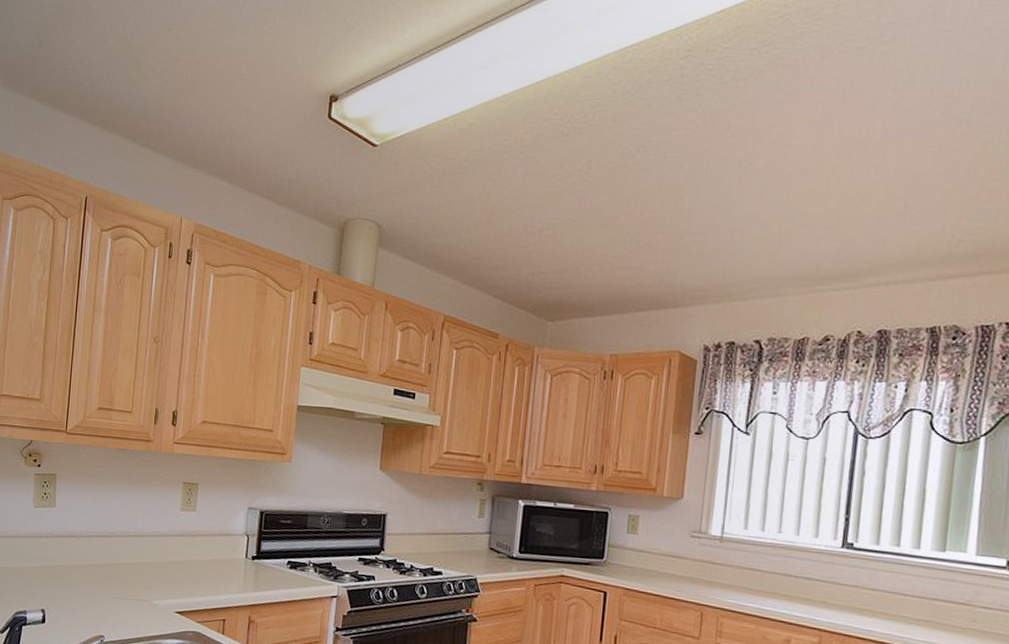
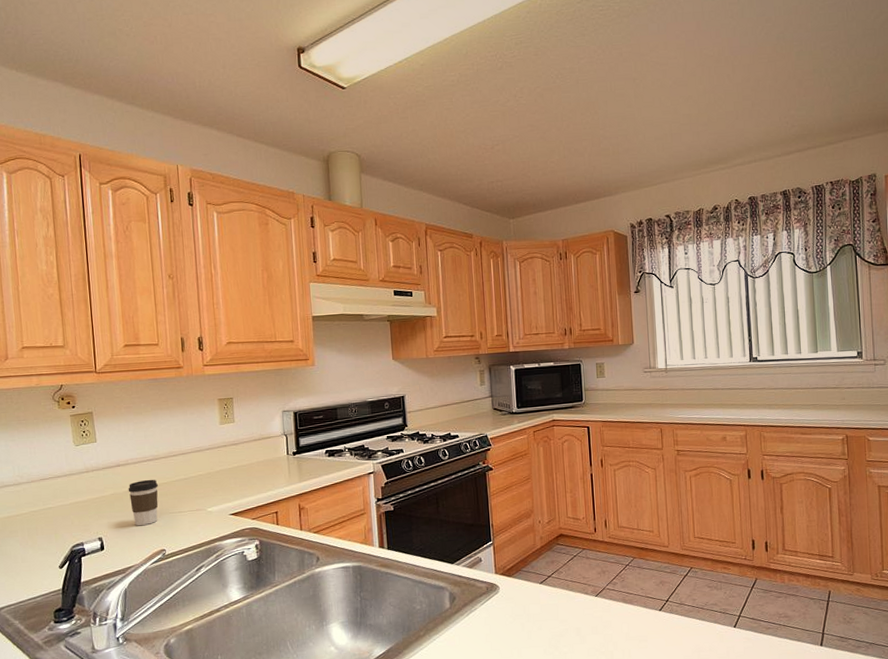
coffee cup: none [77,556,108,606] -> present [128,479,158,526]

